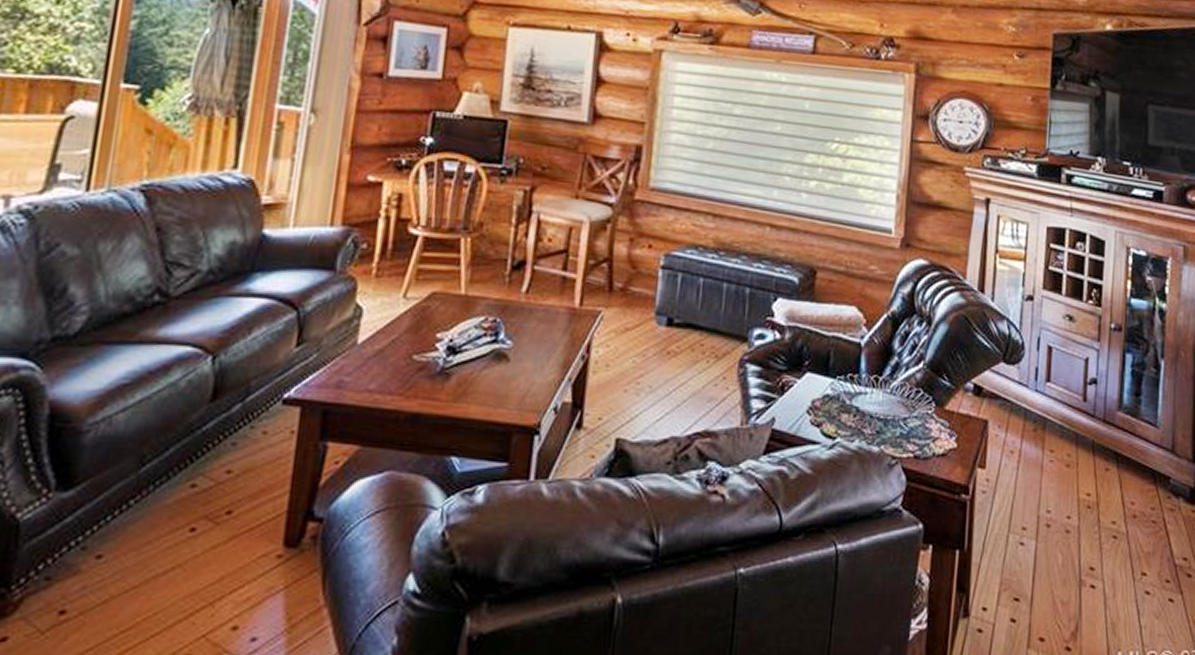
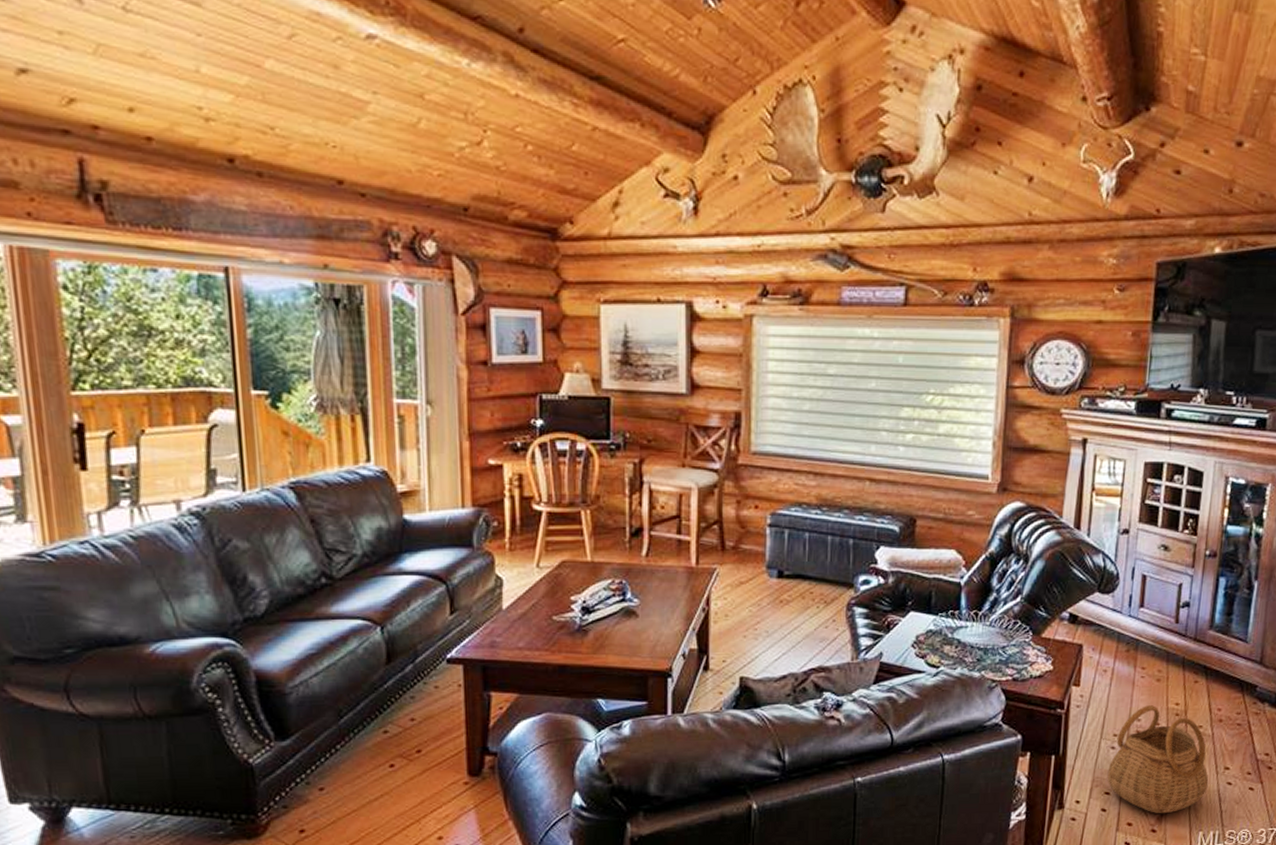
basket: none [1016,495,1126,628] -> present [1107,705,1209,814]

